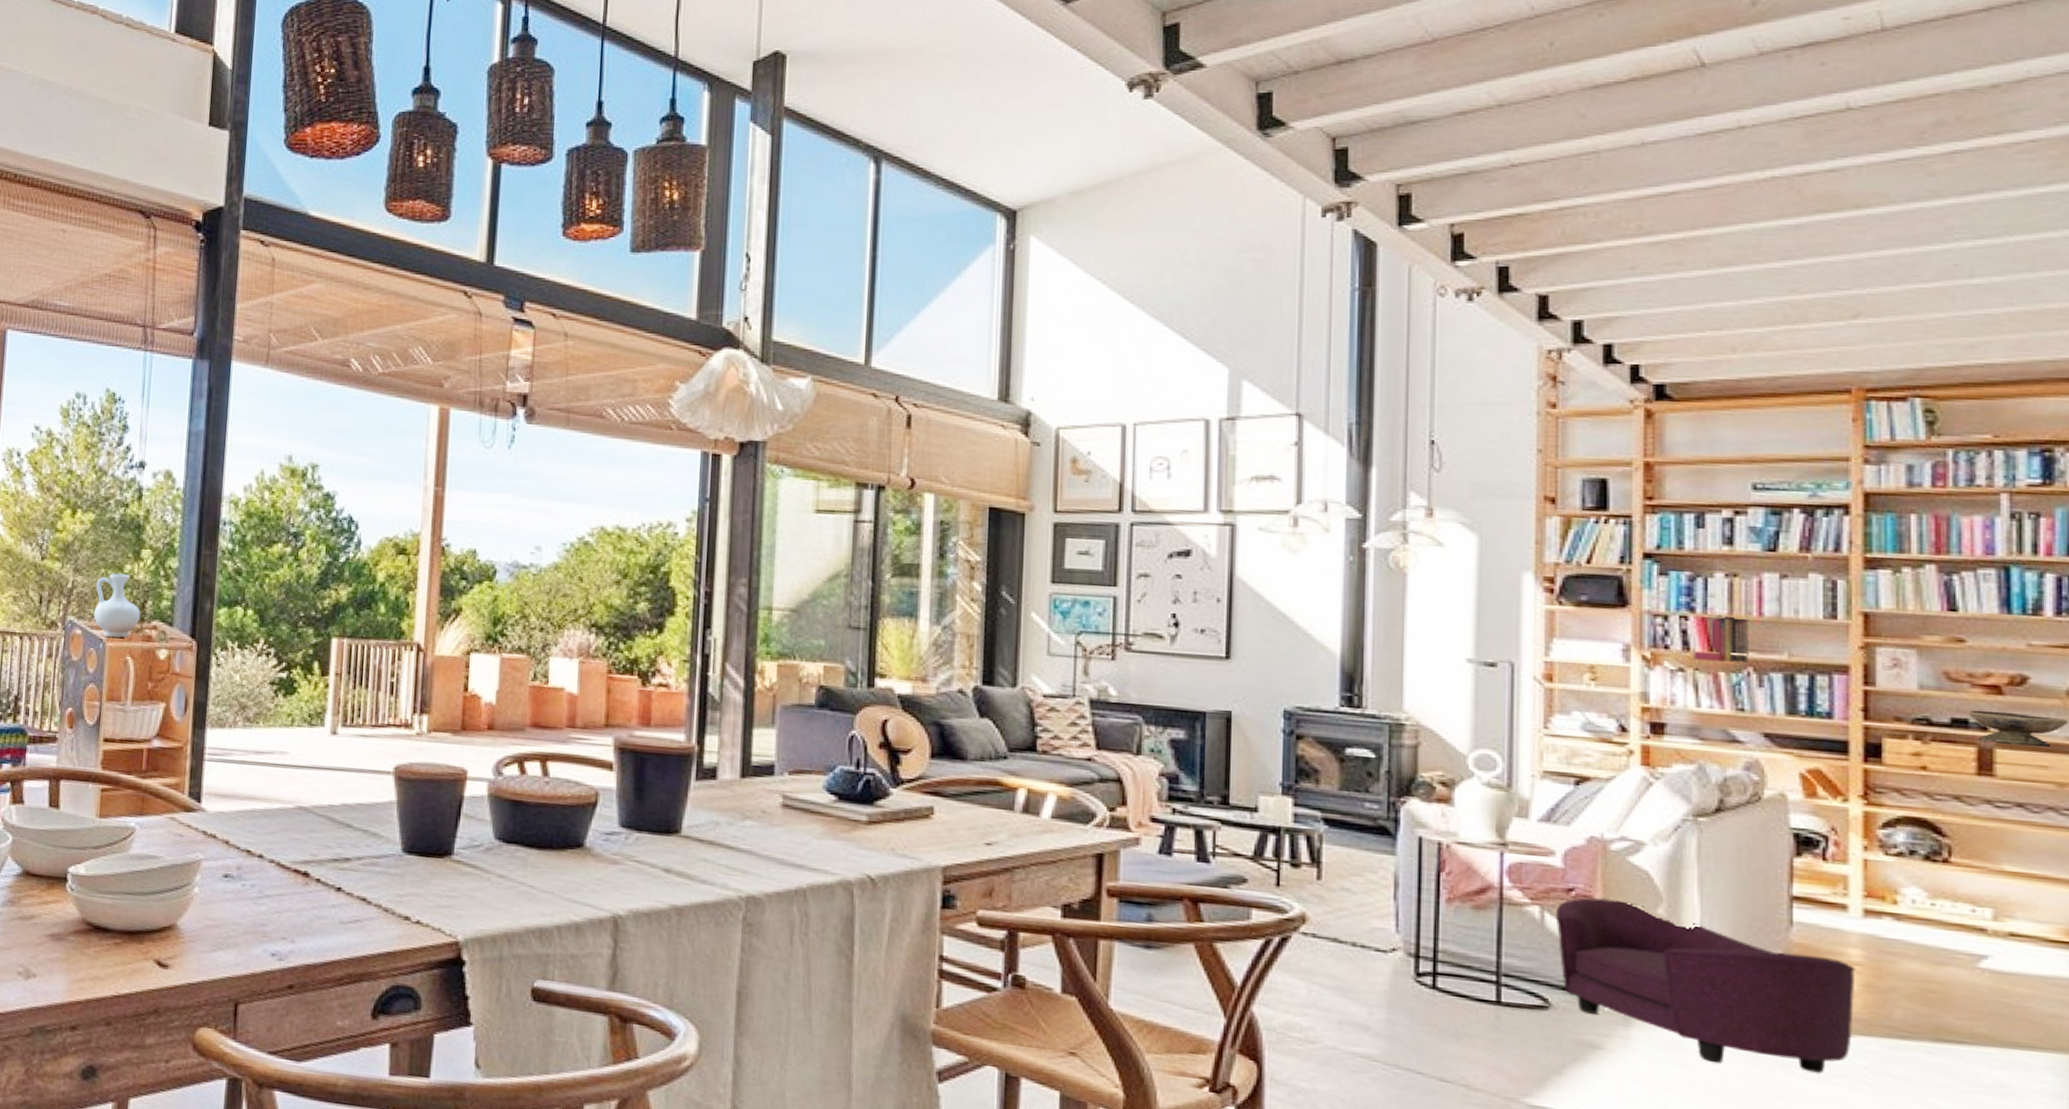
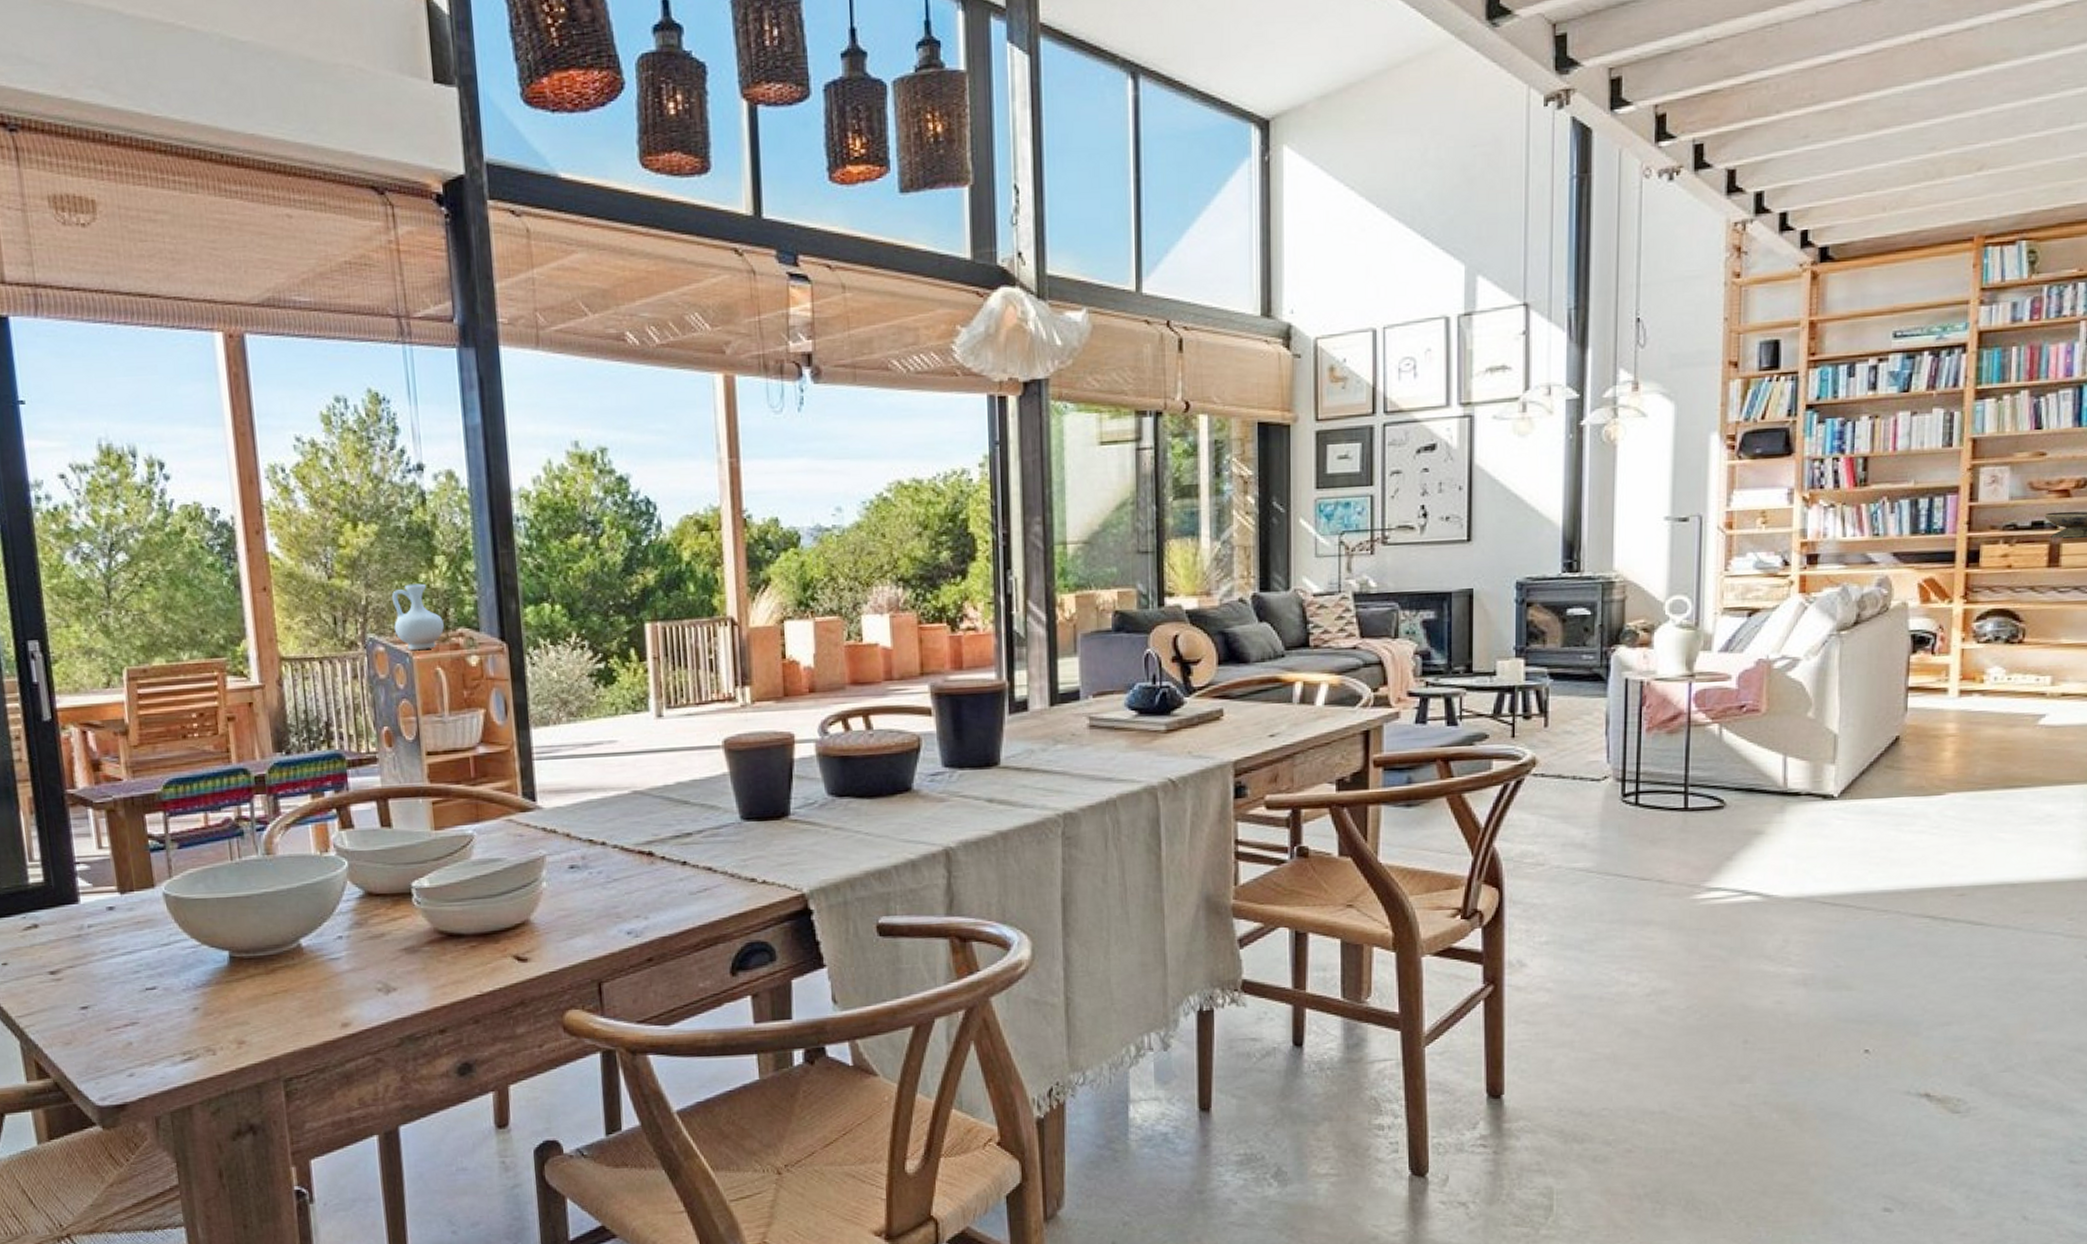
dog bed: present [1555,897,1856,1073] -> none [1730,710,1951,831]
books: present [1693,615,1749,663] -> none [1842,453,1886,496]

